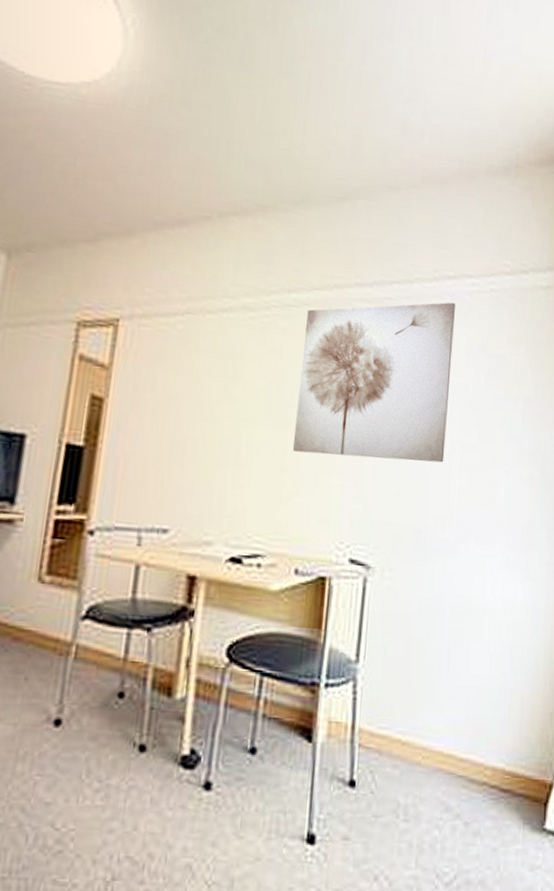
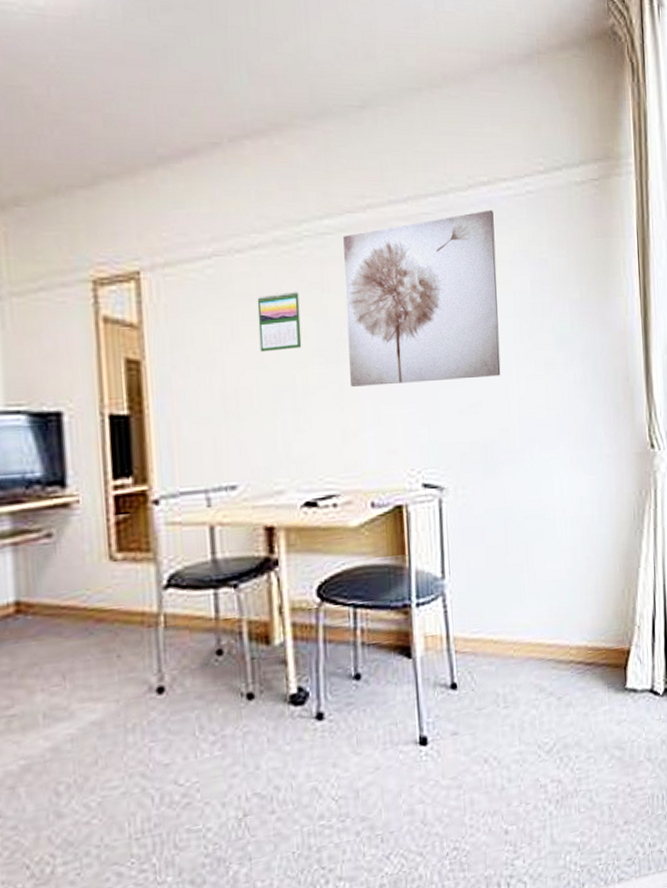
calendar: none [213,353,258,408] -> present [257,291,302,352]

